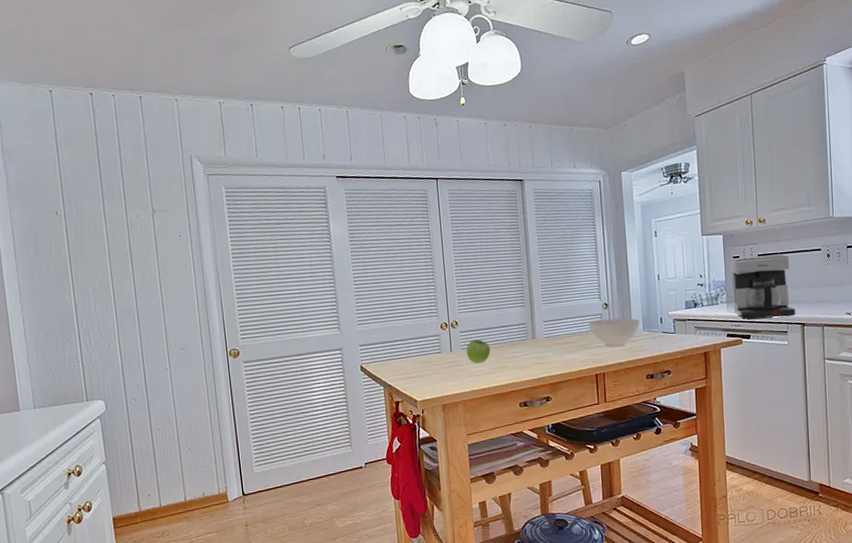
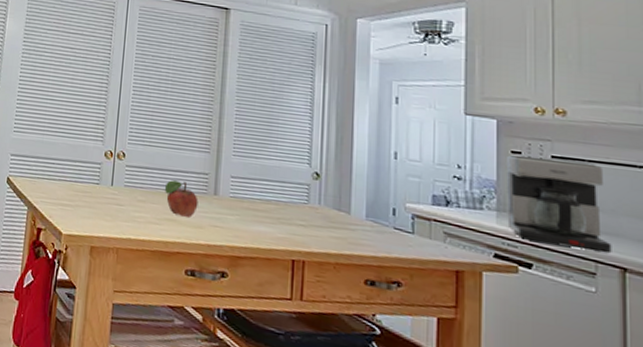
fruit: present [466,339,491,364] -> none [129,178,160,209]
fruit: none [494,334,522,363] -> present [165,180,199,219]
bowl: present [588,318,641,348] -> none [290,190,364,234]

